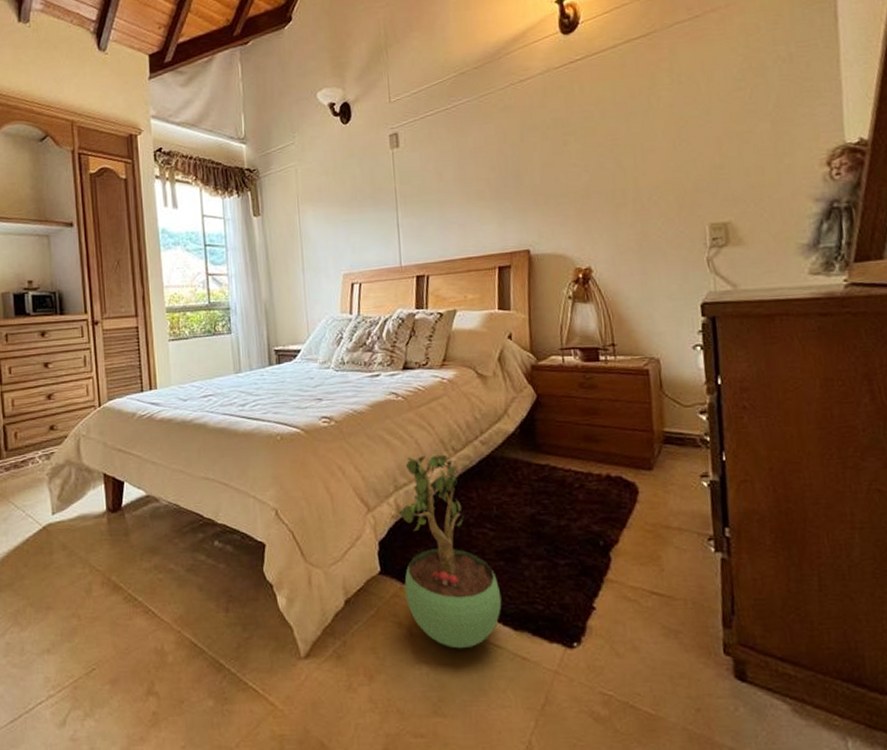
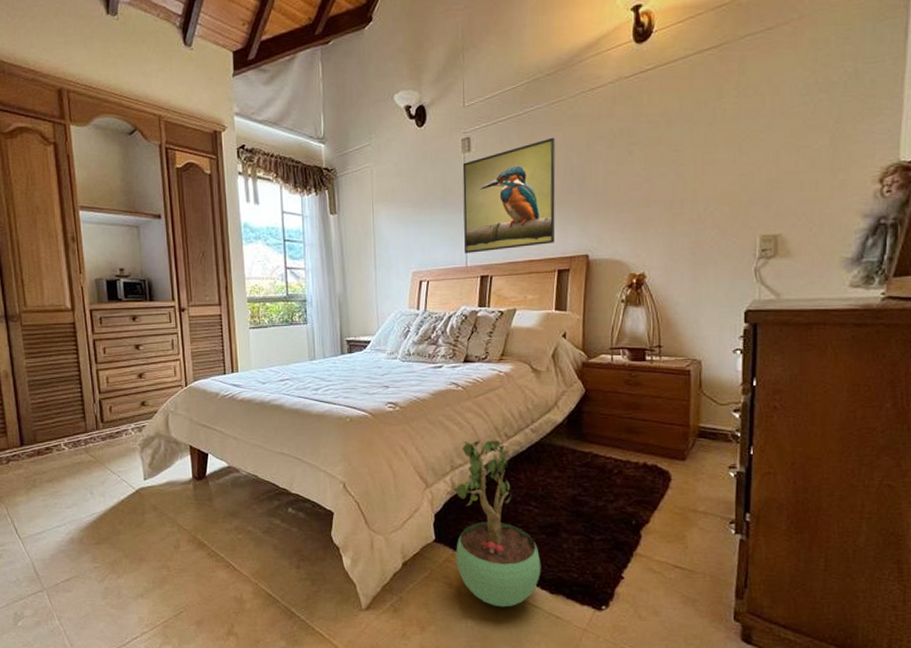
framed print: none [391,130,493,253] -> present [462,137,556,254]

